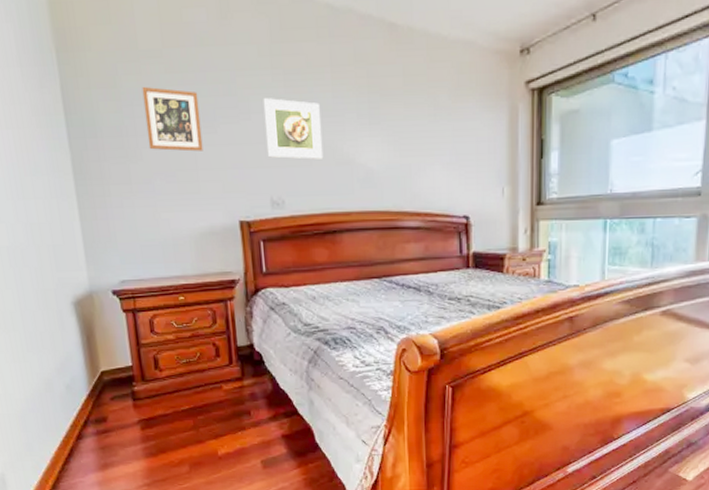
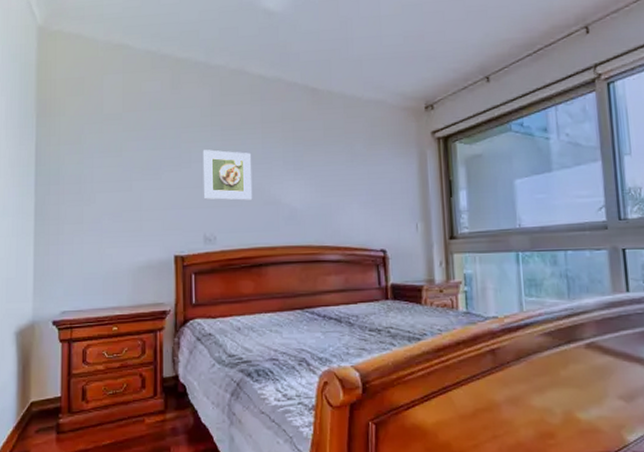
picture frame: present [142,86,203,152] -> none [102,142,148,195]

